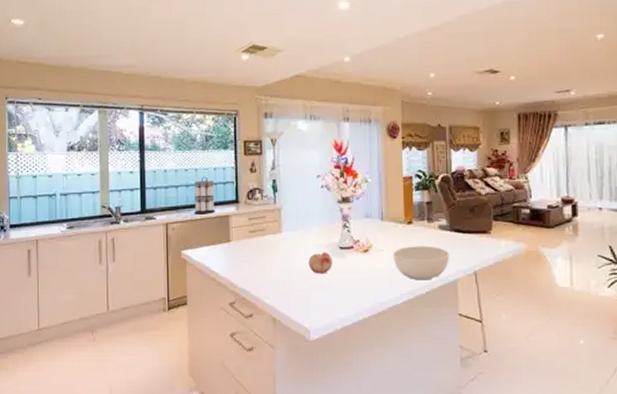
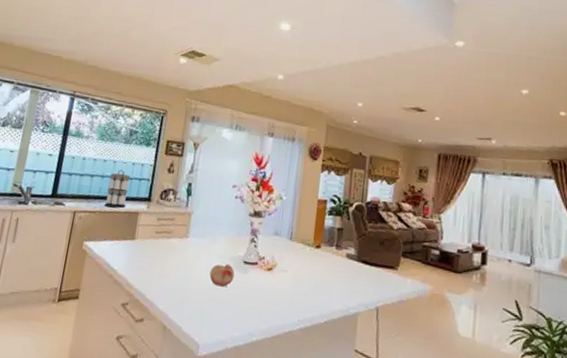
bowl: present [393,246,450,280] -> none [296,270,354,310]

